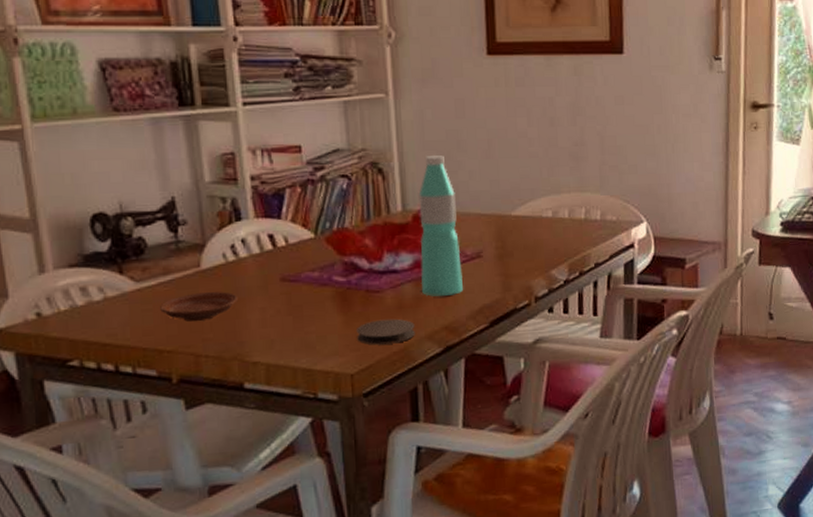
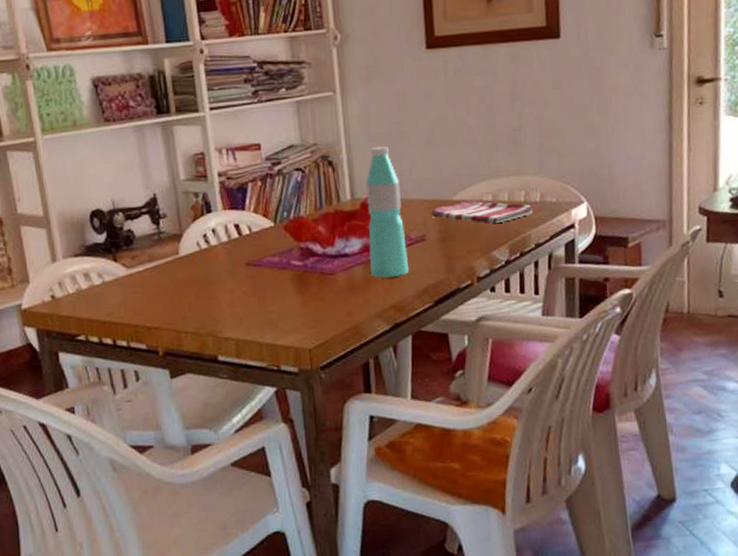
plate: present [160,292,237,322] -> none [147,276,210,302]
coaster: present [357,319,415,345] -> none [313,298,366,323]
dish towel: none [488,215,594,242] -> present [431,199,534,224]

